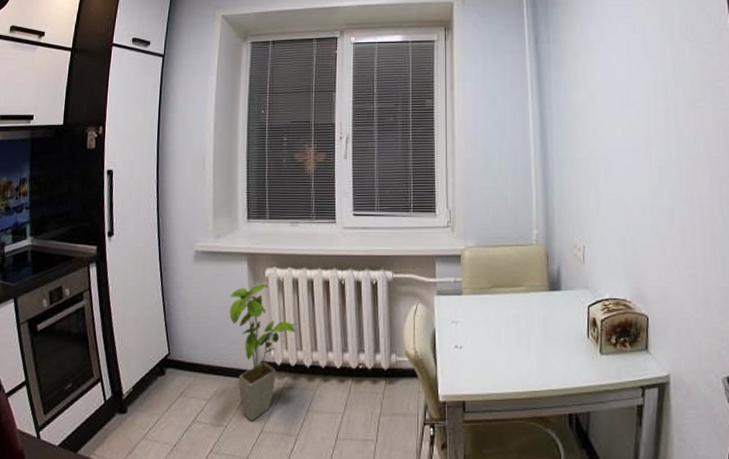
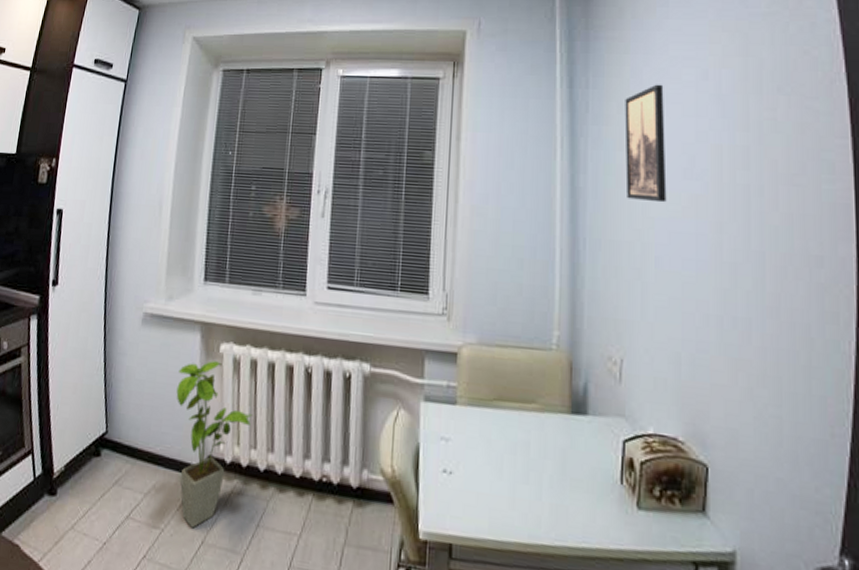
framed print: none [577,38,611,127] -> present [624,84,667,203]

